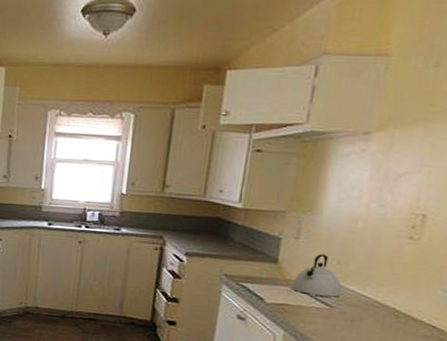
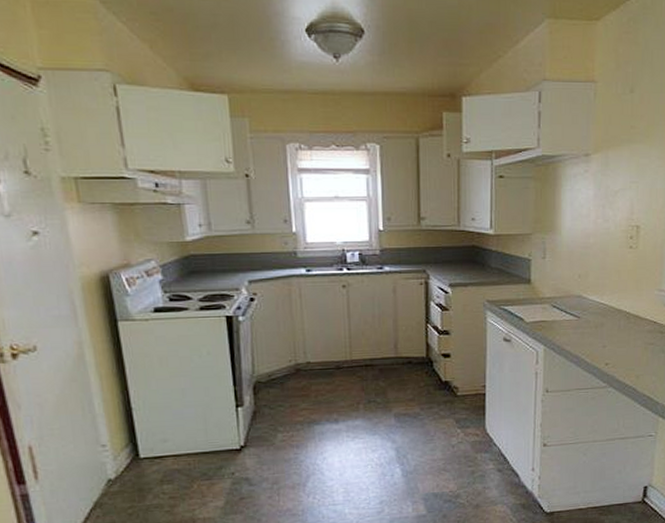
kettle: present [290,253,342,297] -> none [544,270,585,309]

